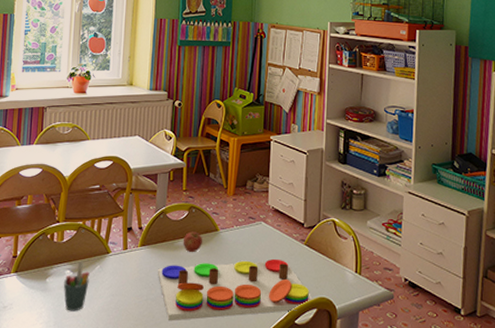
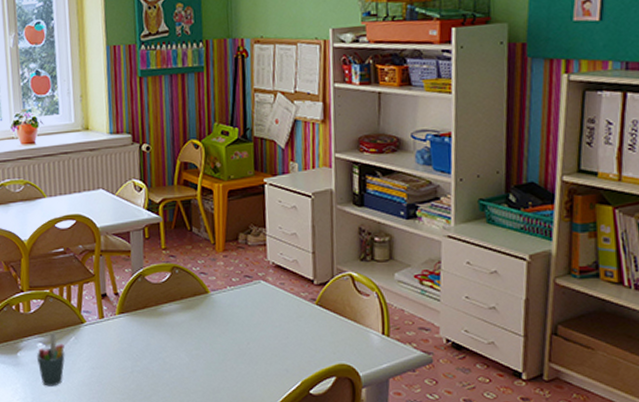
board game: present [158,258,314,321] -> none [141,322,331,395]
apple: present [183,231,203,253] -> none [167,295,192,319]

